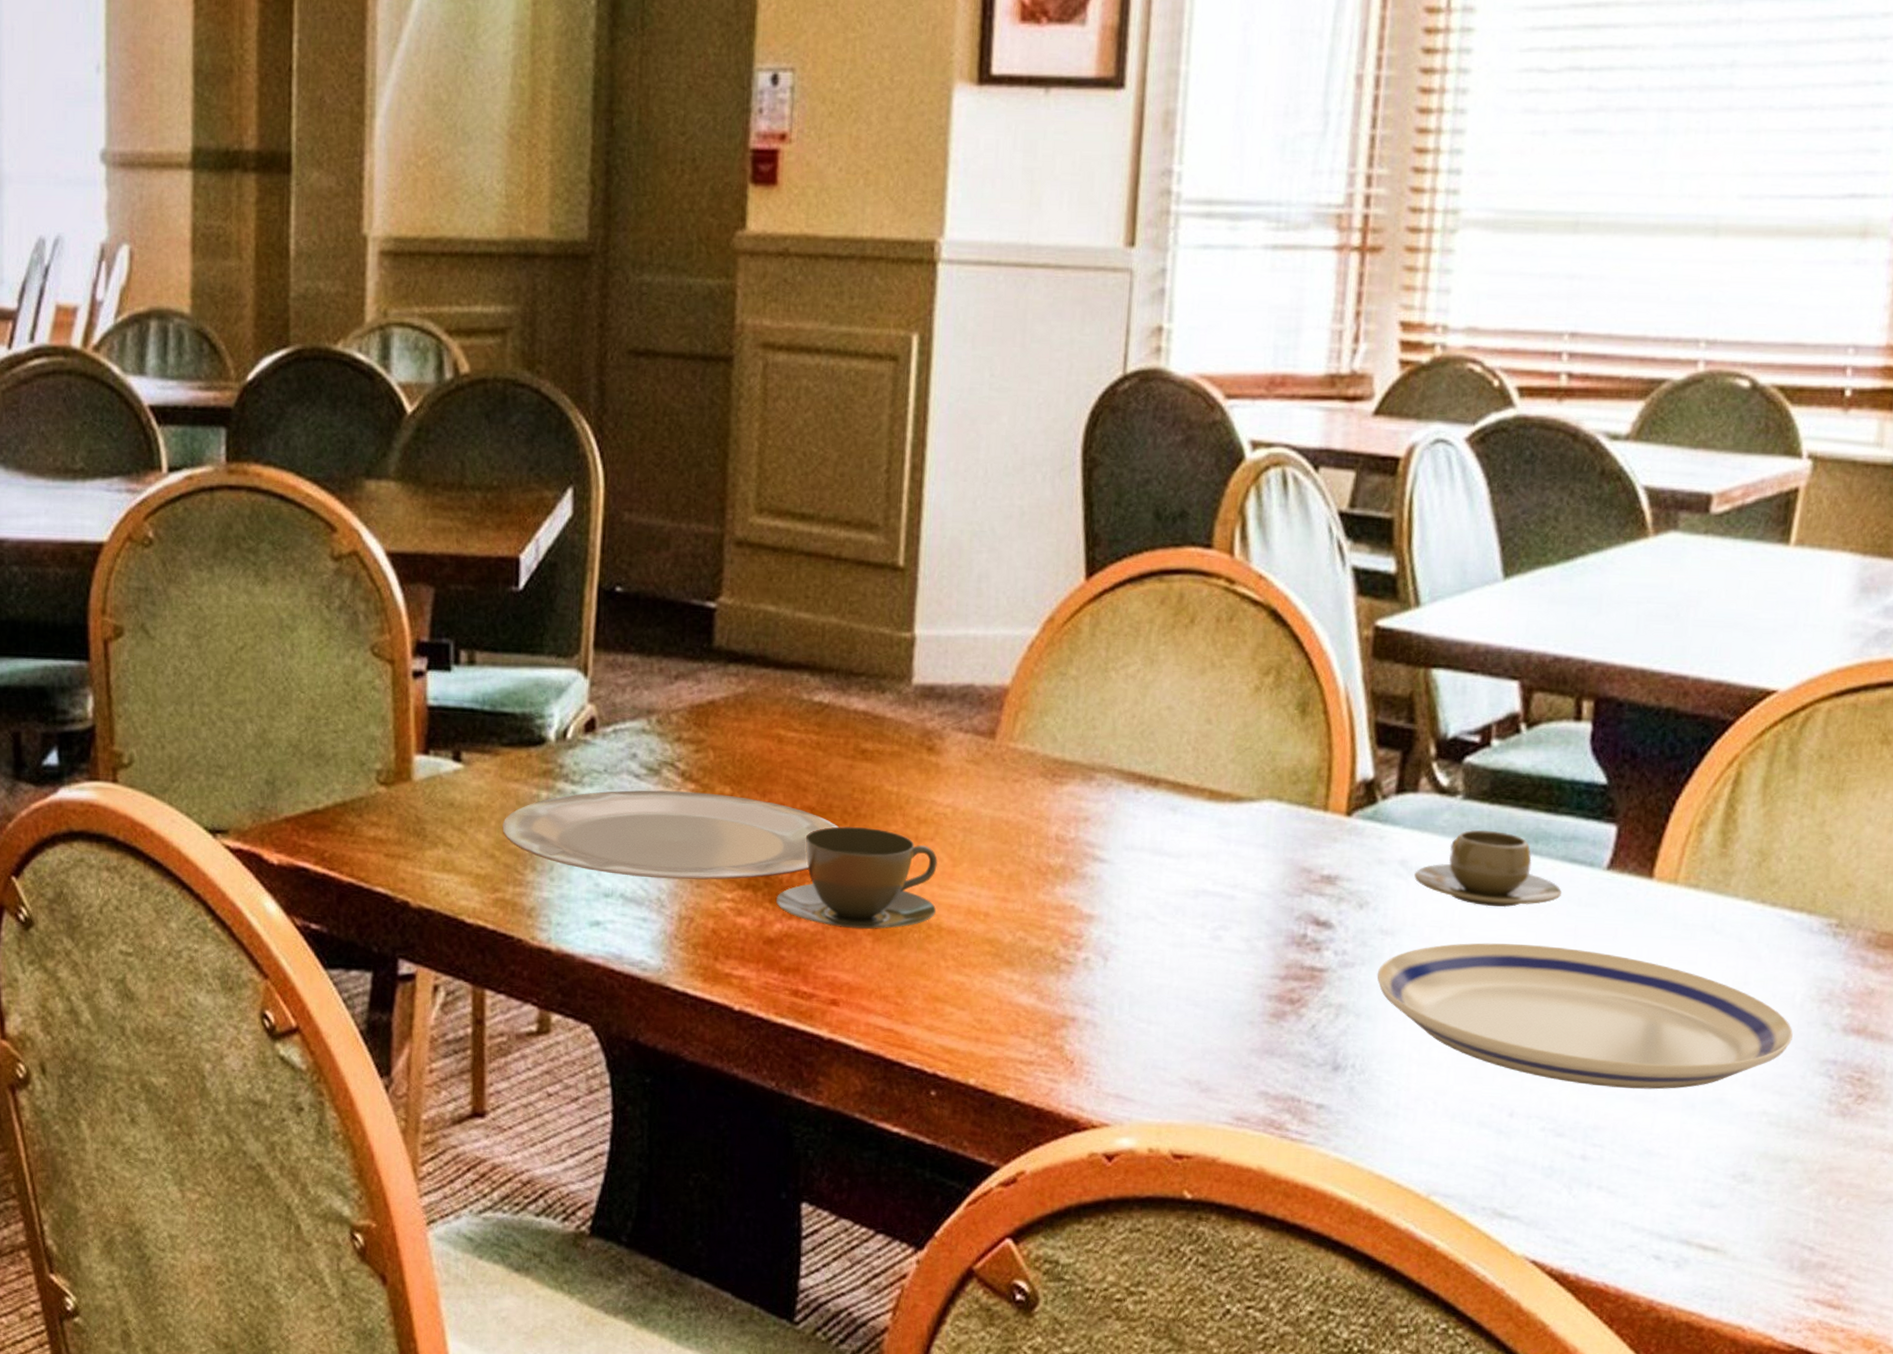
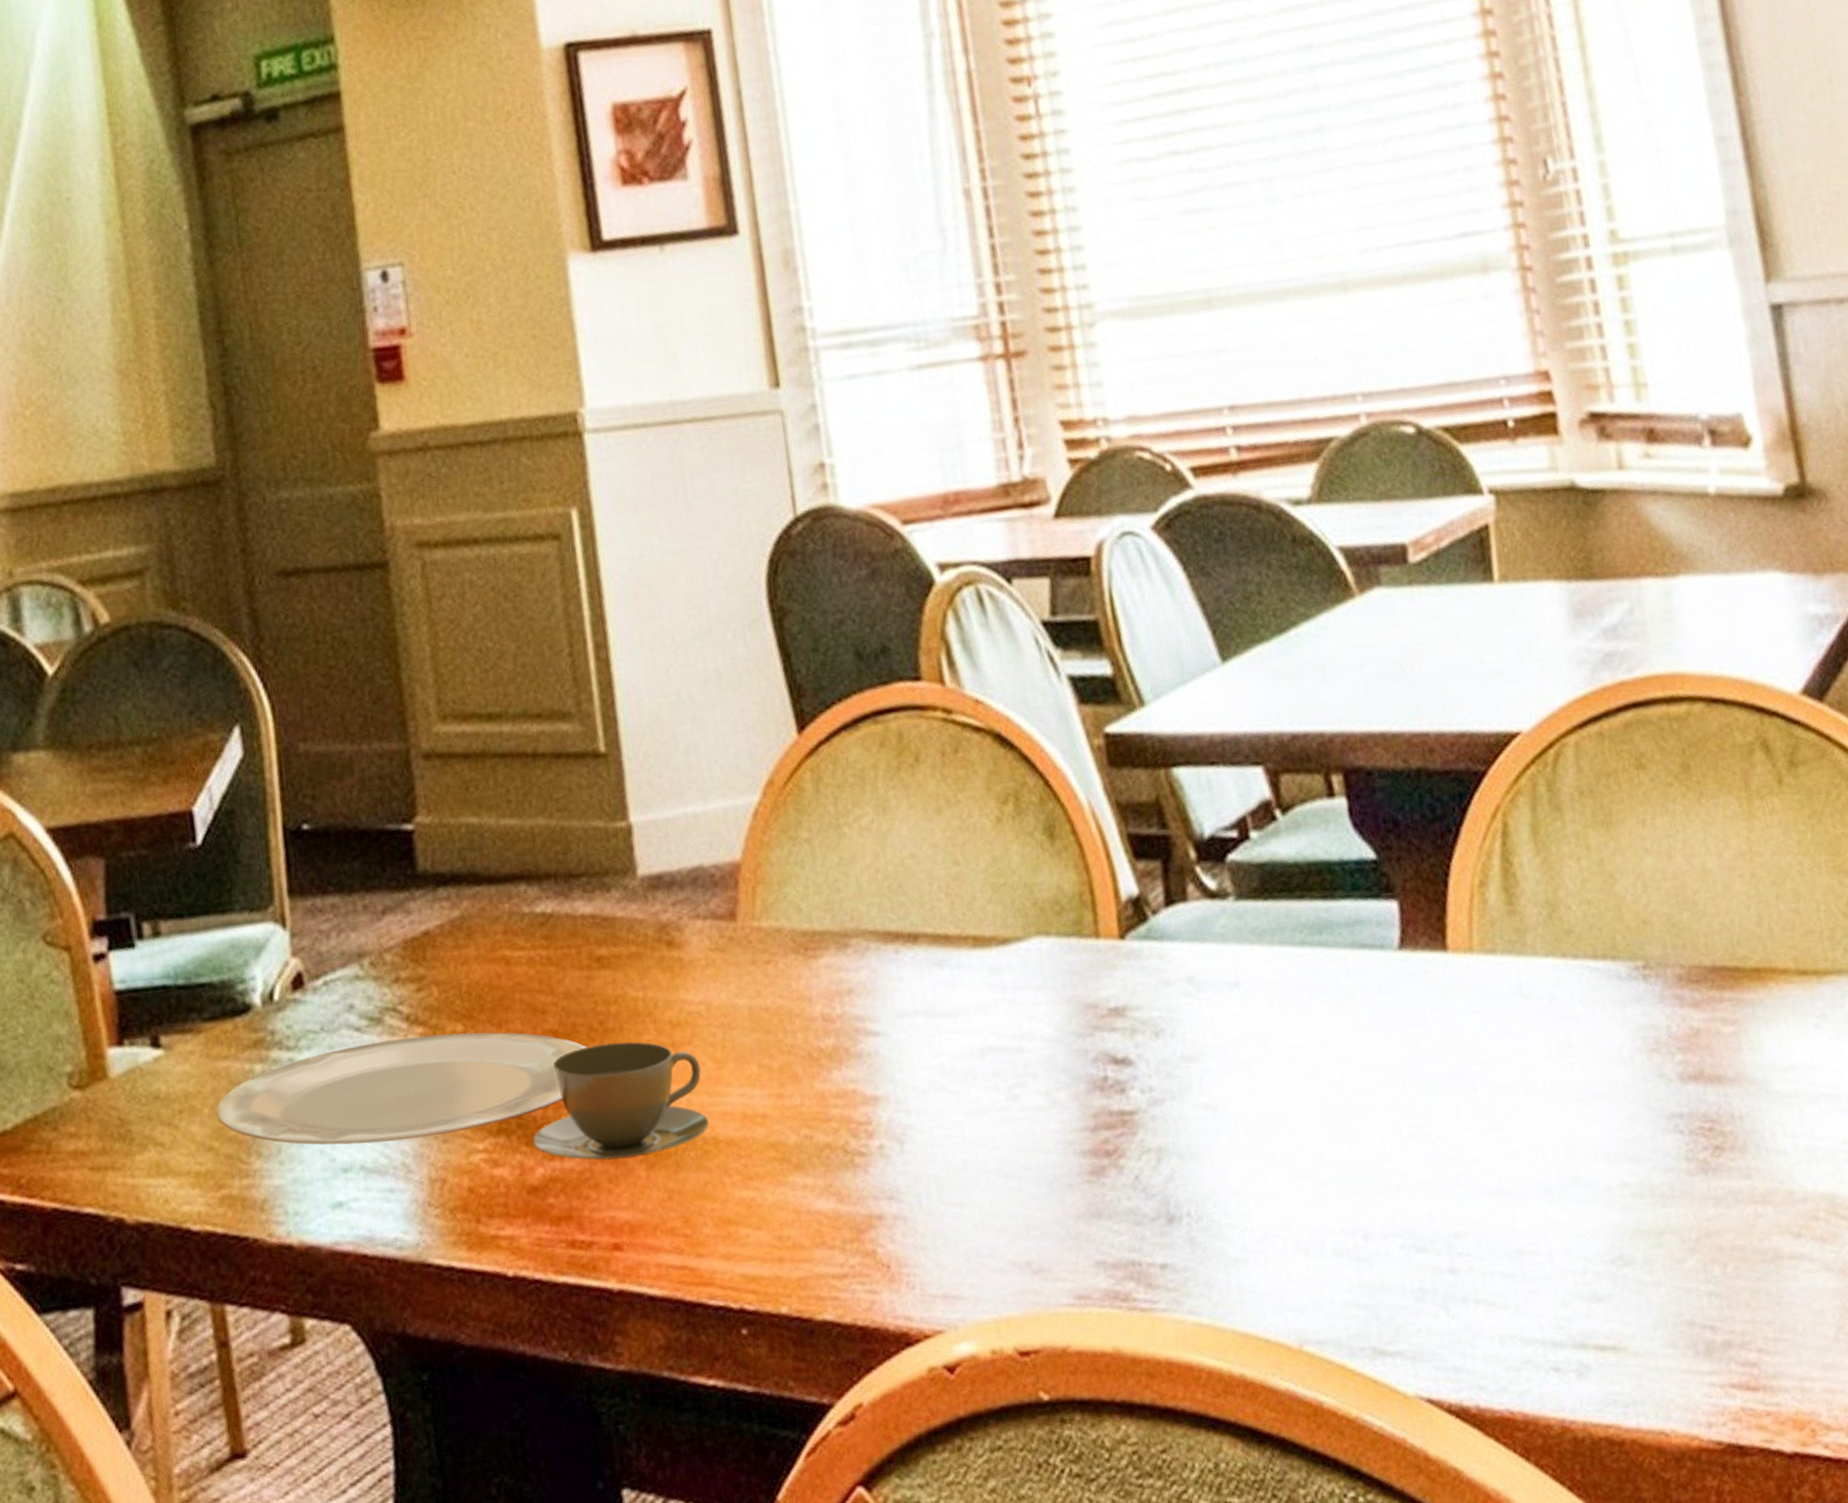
plate: present [1376,943,1793,1090] -> none [1190,1040,1632,1189]
teacup: present [1414,829,1562,908] -> none [1204,928,1359,1012]

